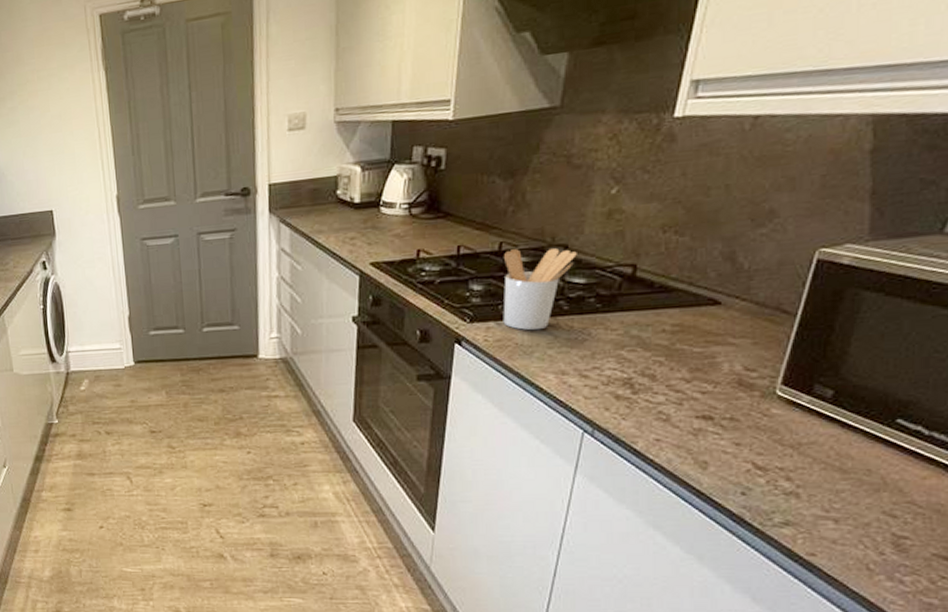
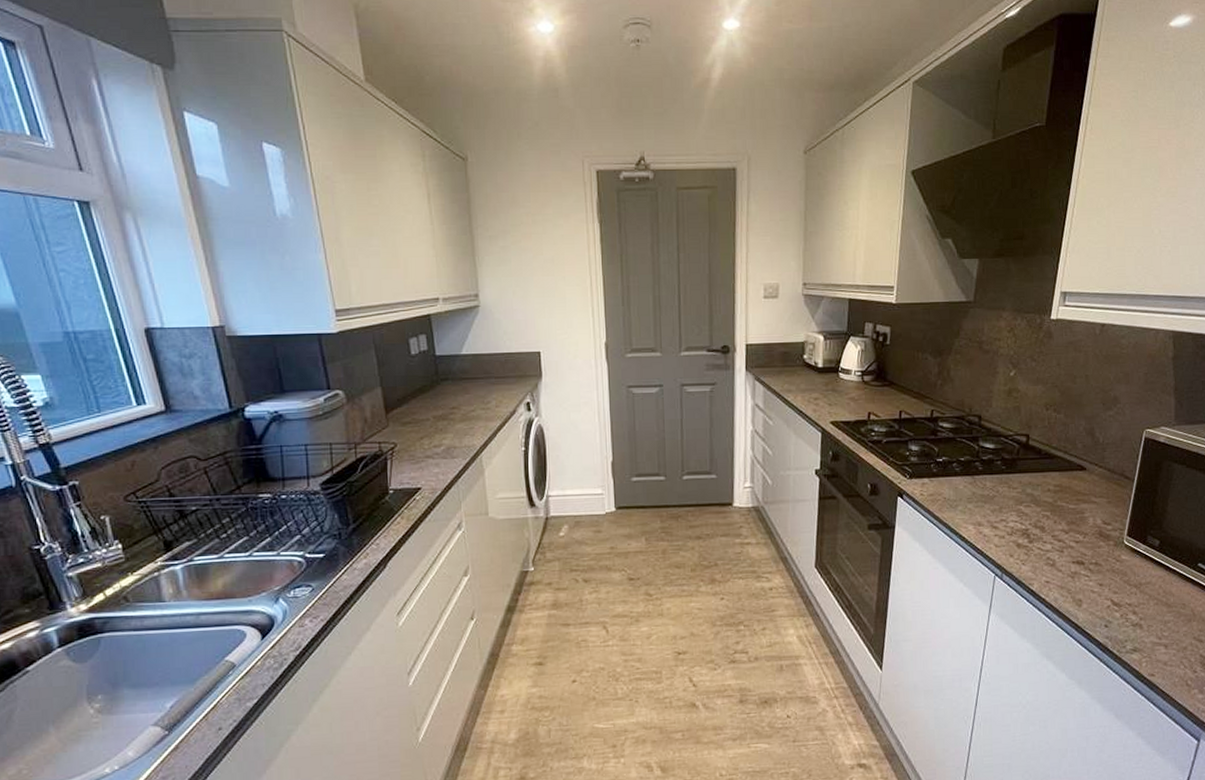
utensil holder: present [503,248,577,331] -> none [934,417,988,487]

